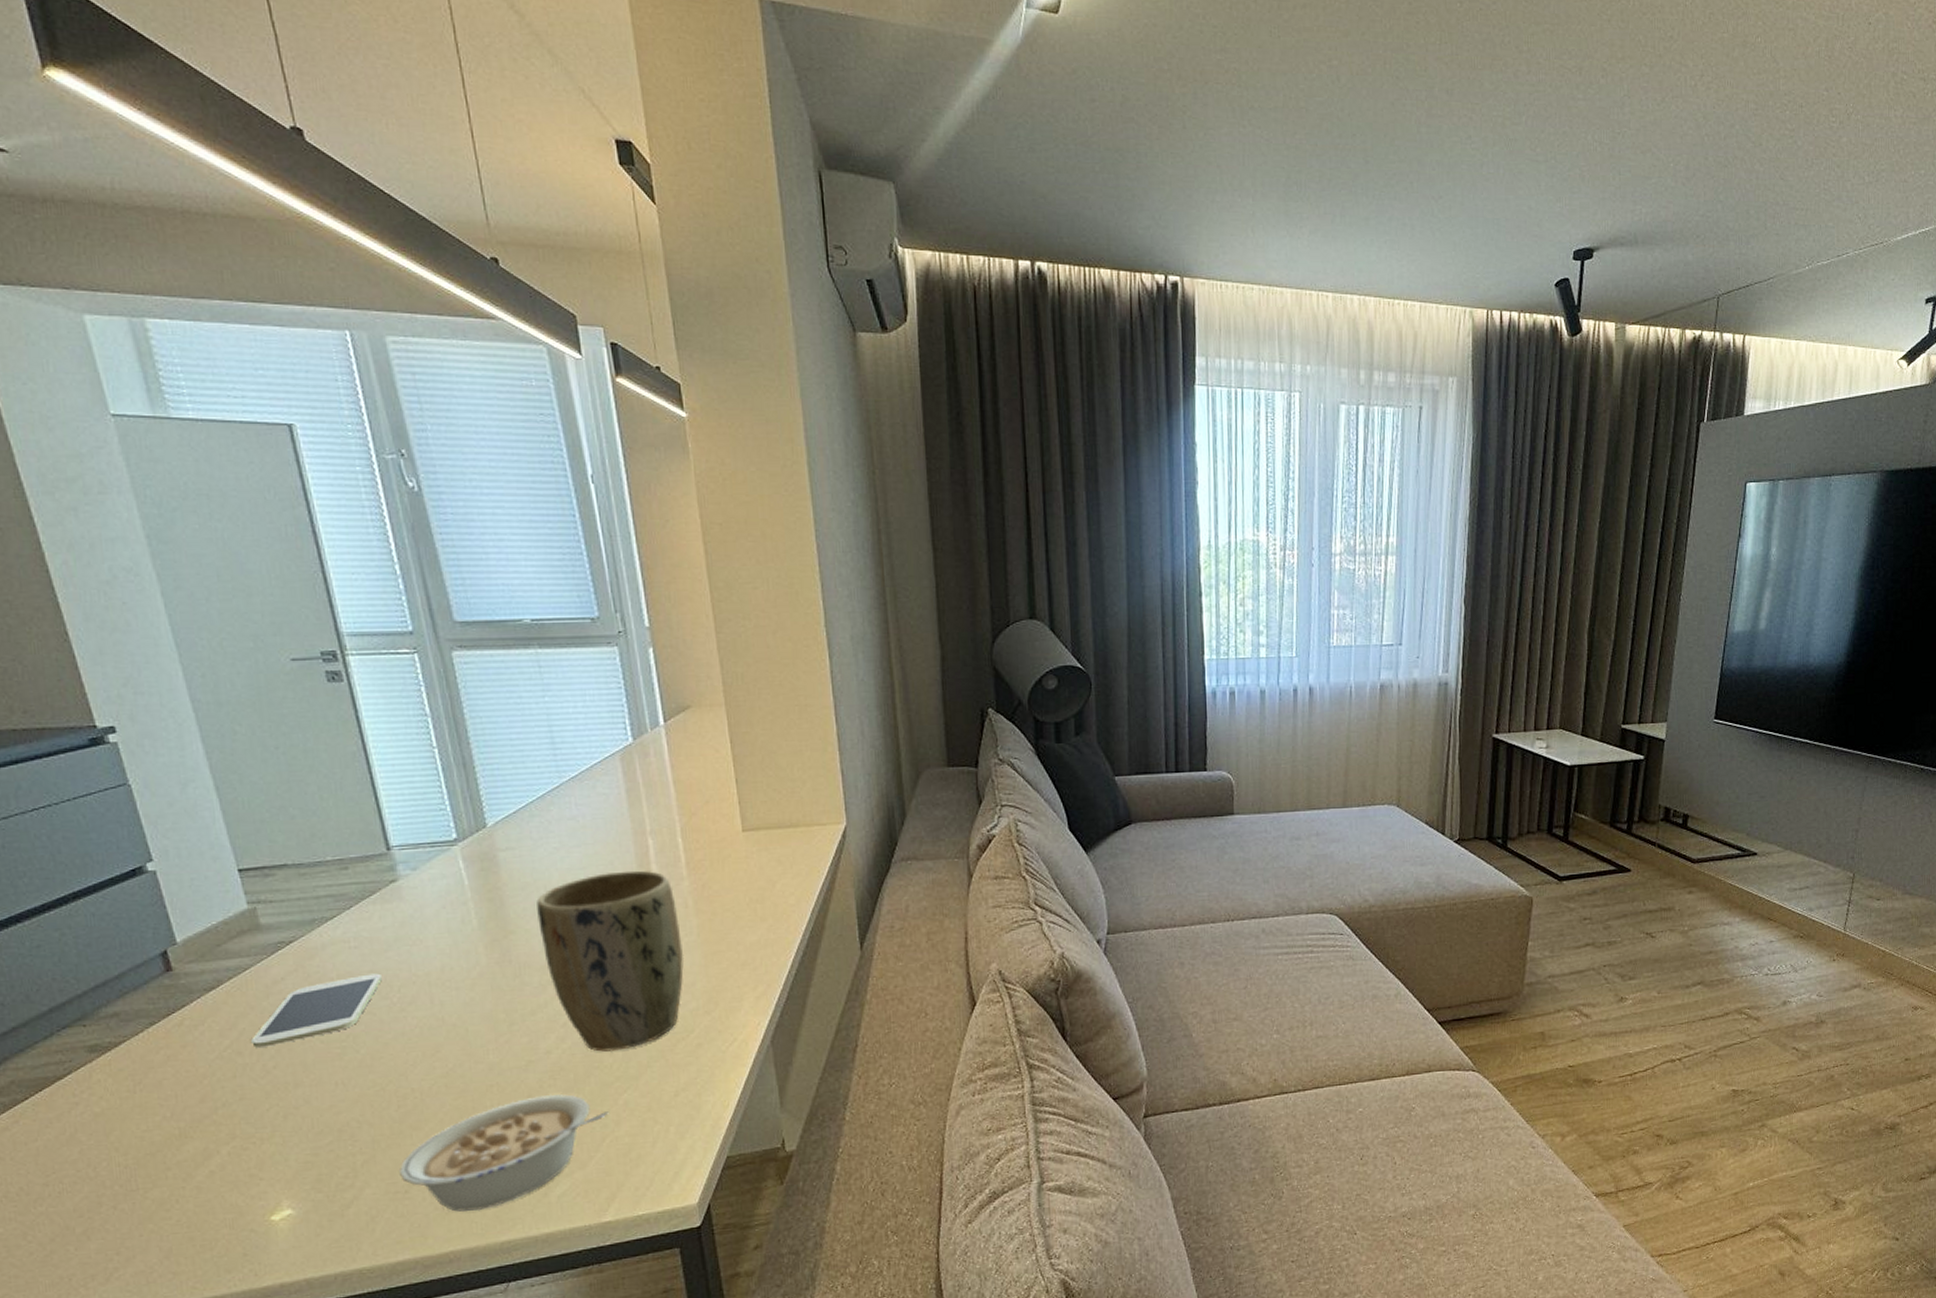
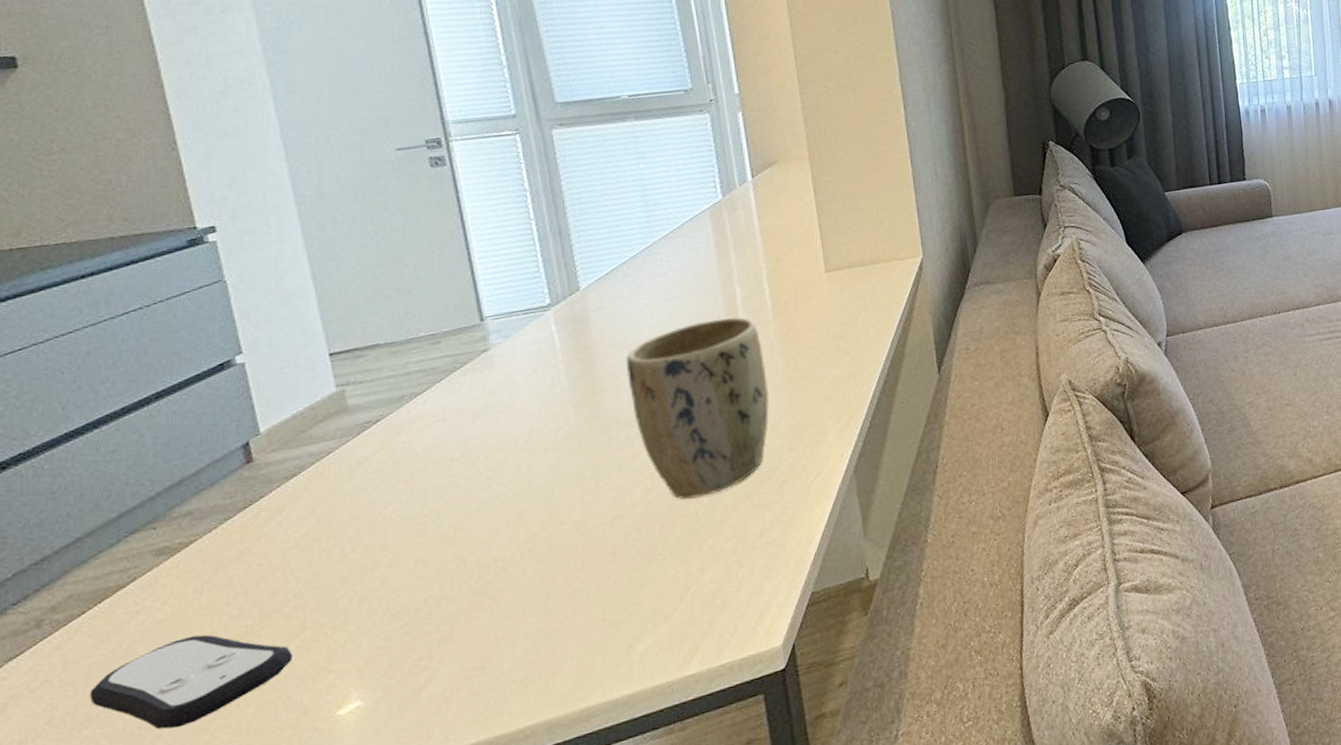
remote control: none [40,1131,225,1215] -> present [90,634,292,730]
smartphone: present [251,973,382,1048] -> none [330,443,469,533]
legume: present [398,1094,609,1212] -> none [476,546,694,683]

